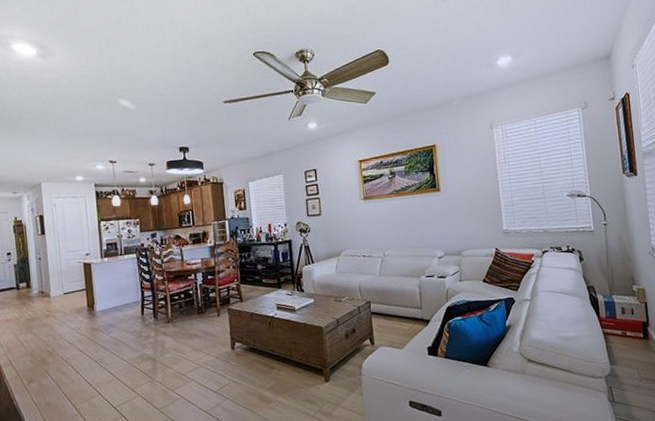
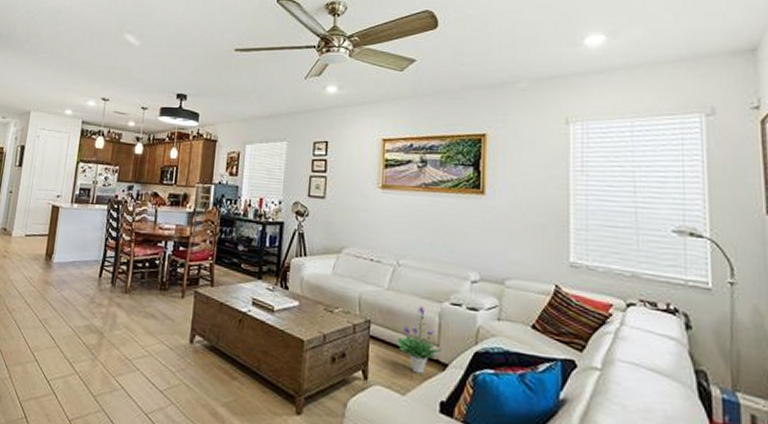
potted plant: none [391,282,424,332] -> present [397,305,442,374]

